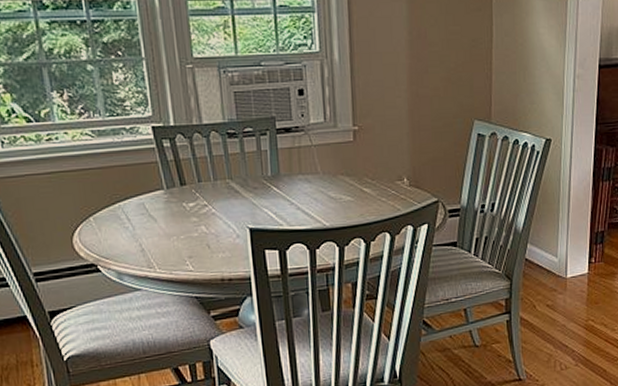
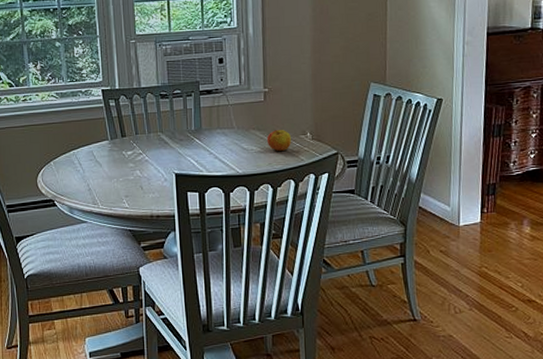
apple: none [357,175,386,201] -> present [266,130,291,152]

